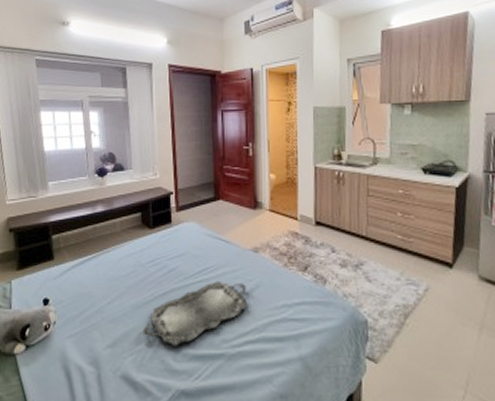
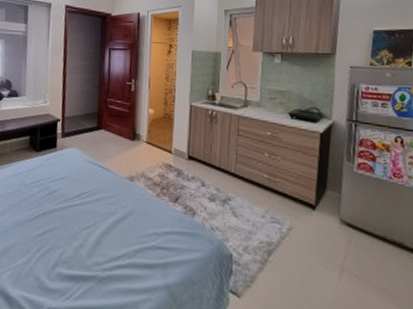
serving tray: present [143,280,248,347] -> none [21,205,121,266]

